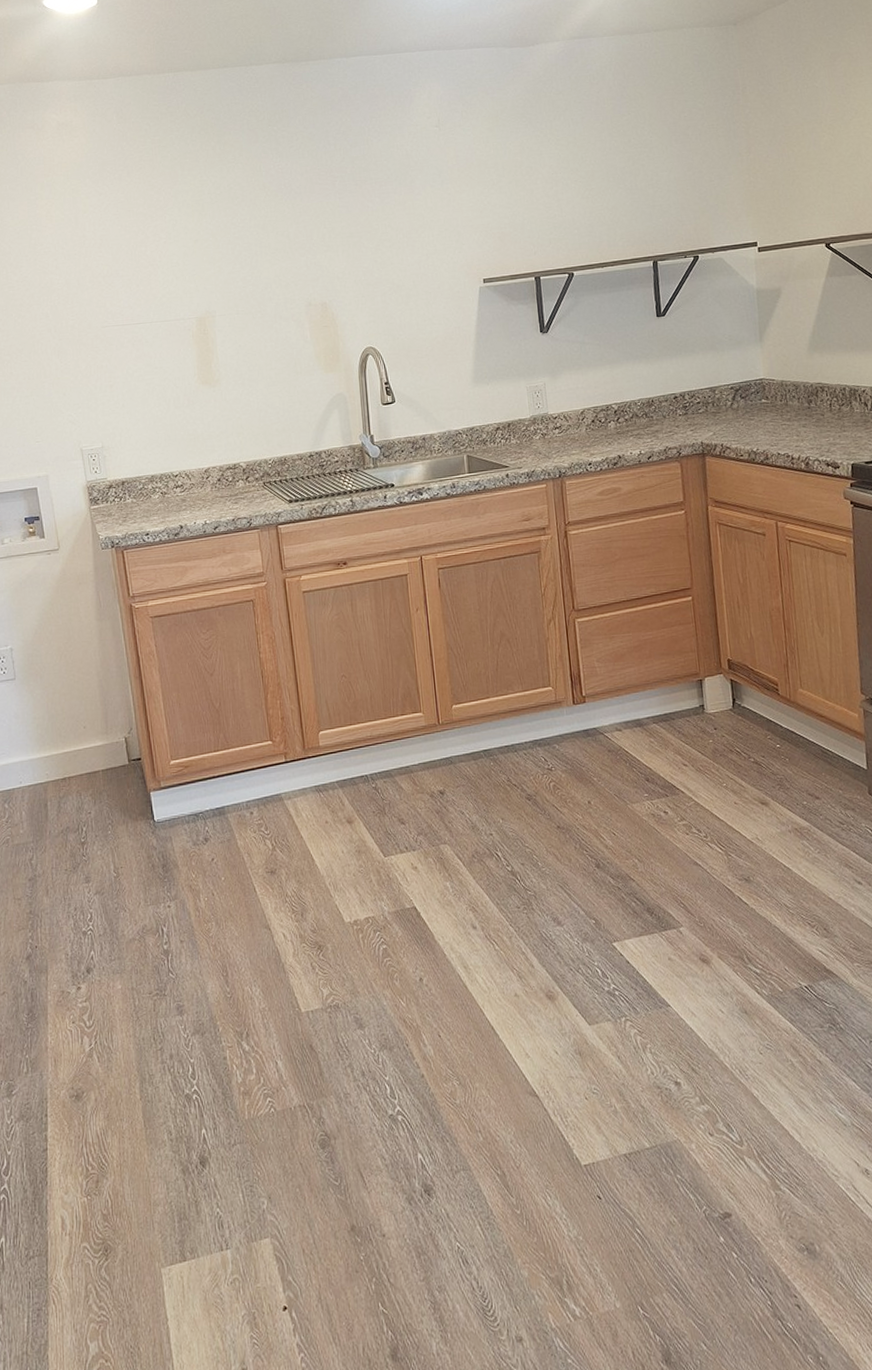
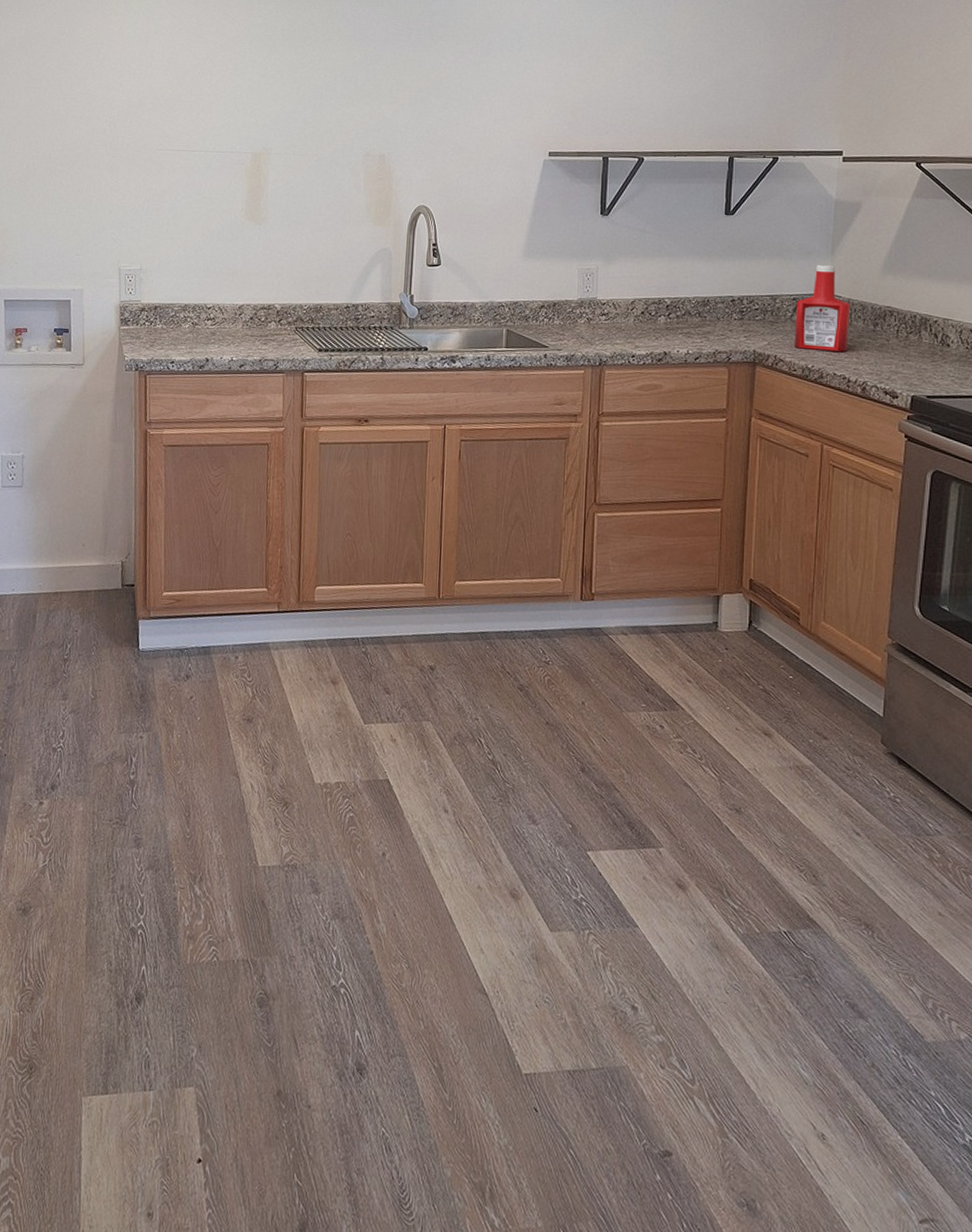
ketchup bottle: none [734,350,788,435] -> present [795,264,851,352]

